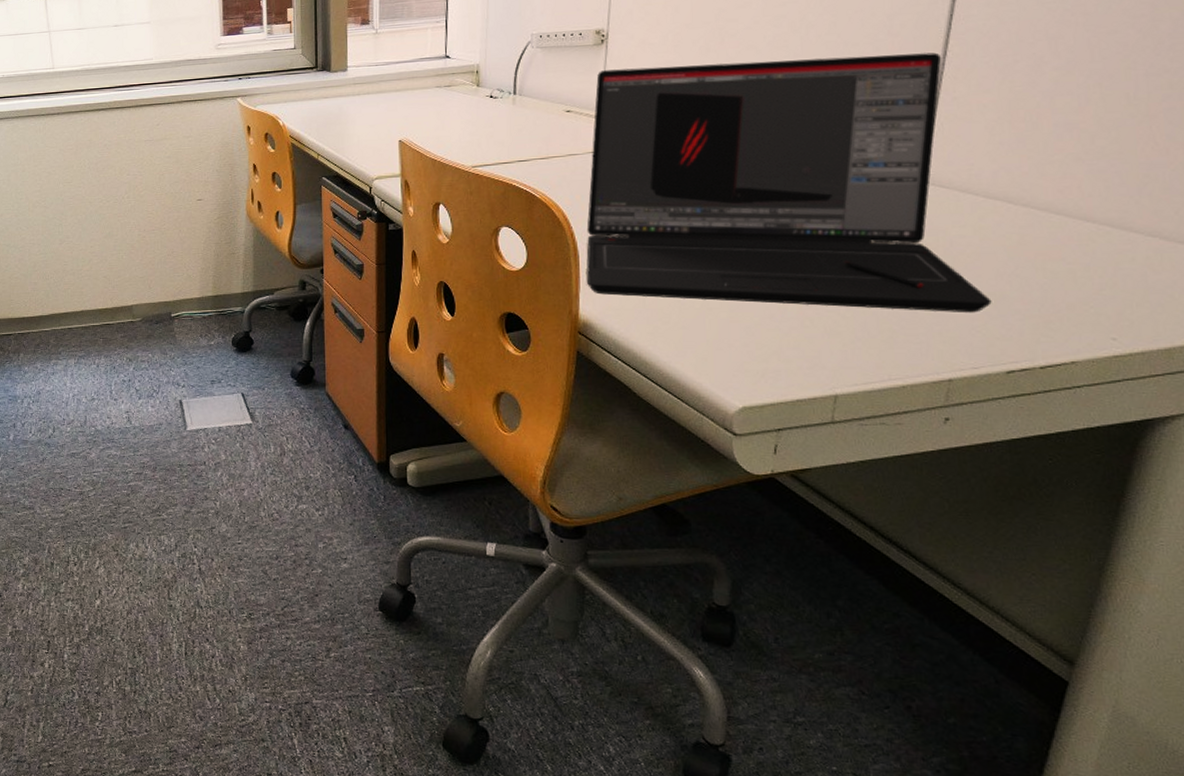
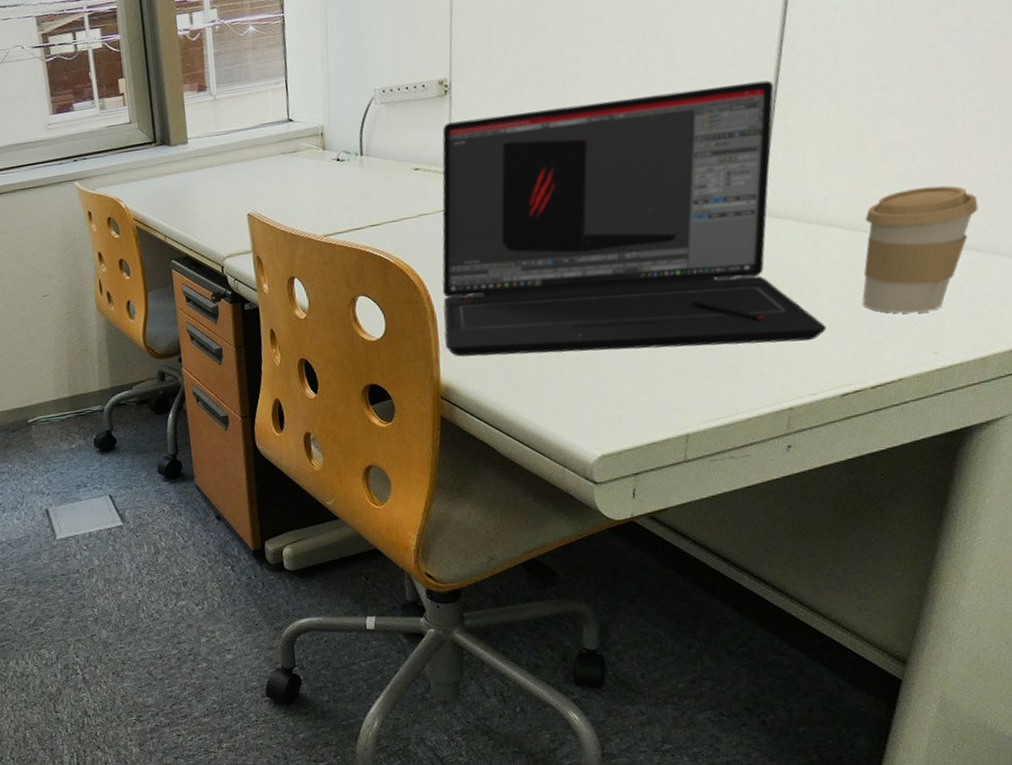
coffee cup: none [1032,169,1164,296] -> present [862,185,979,314]

